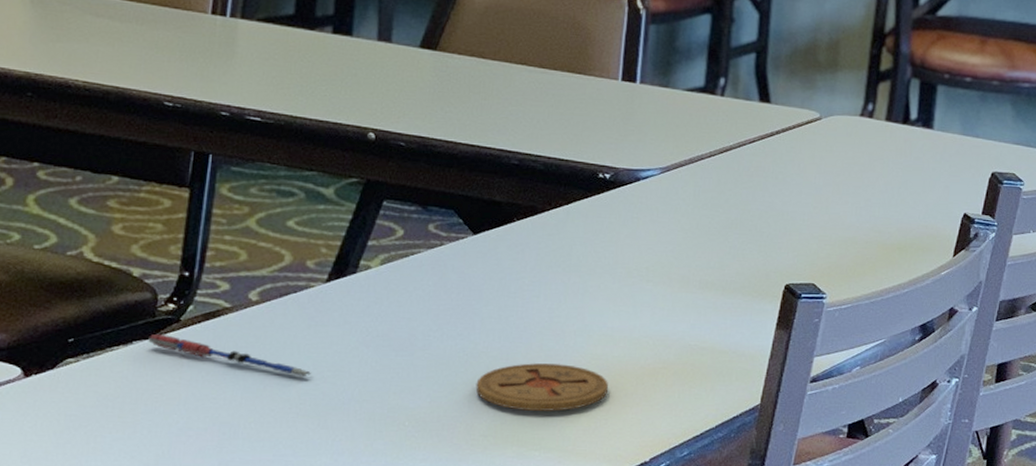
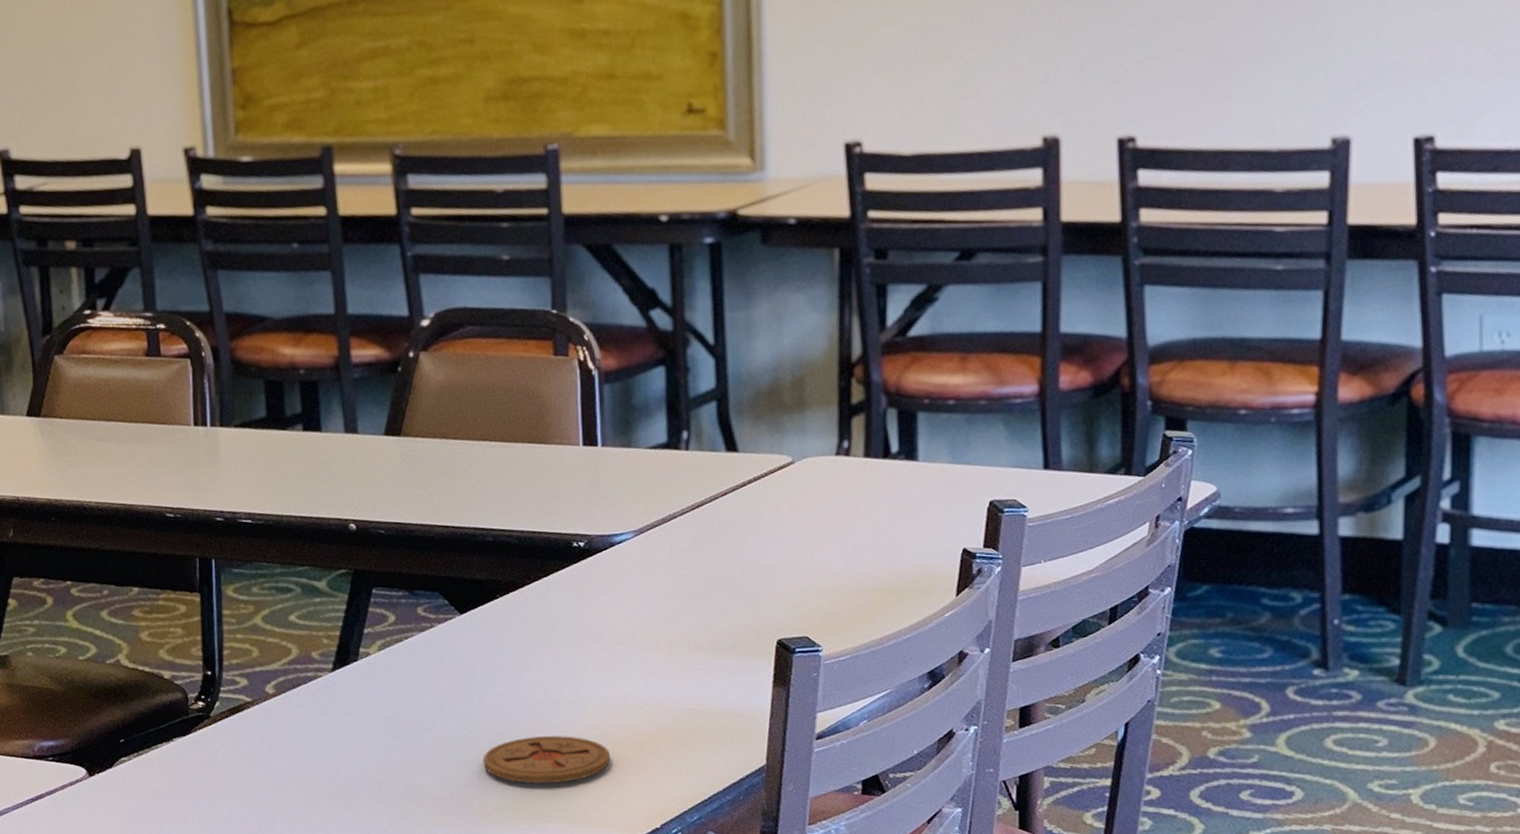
pen: present [147,333,311,378] -> none [185,730,331,763]

